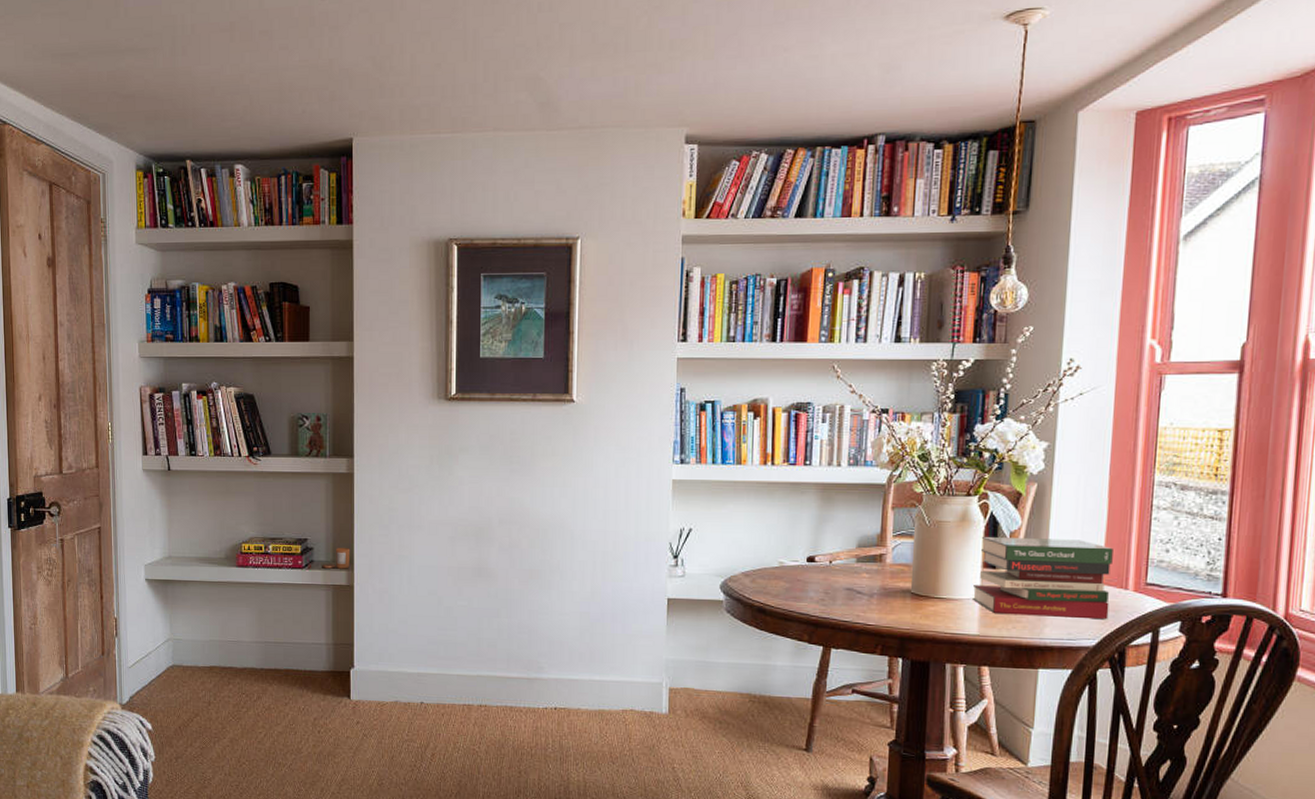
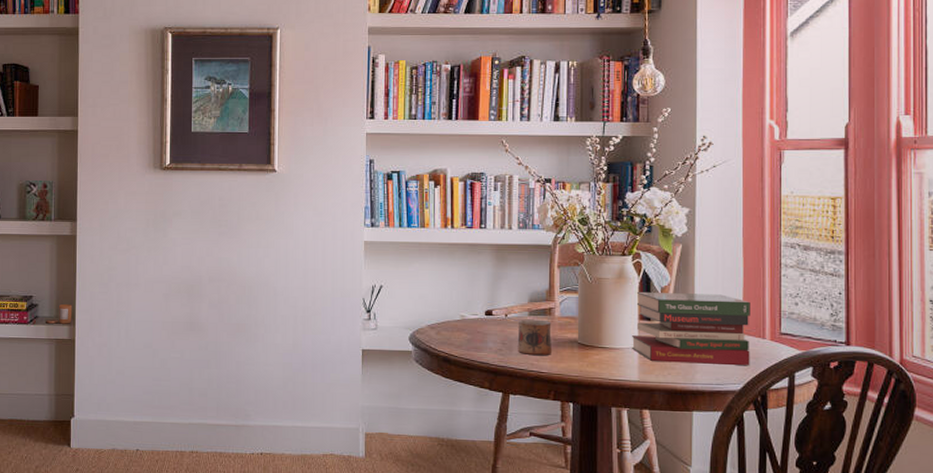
mug: none [842,566,882,607] -> present [517,319,553,356]

